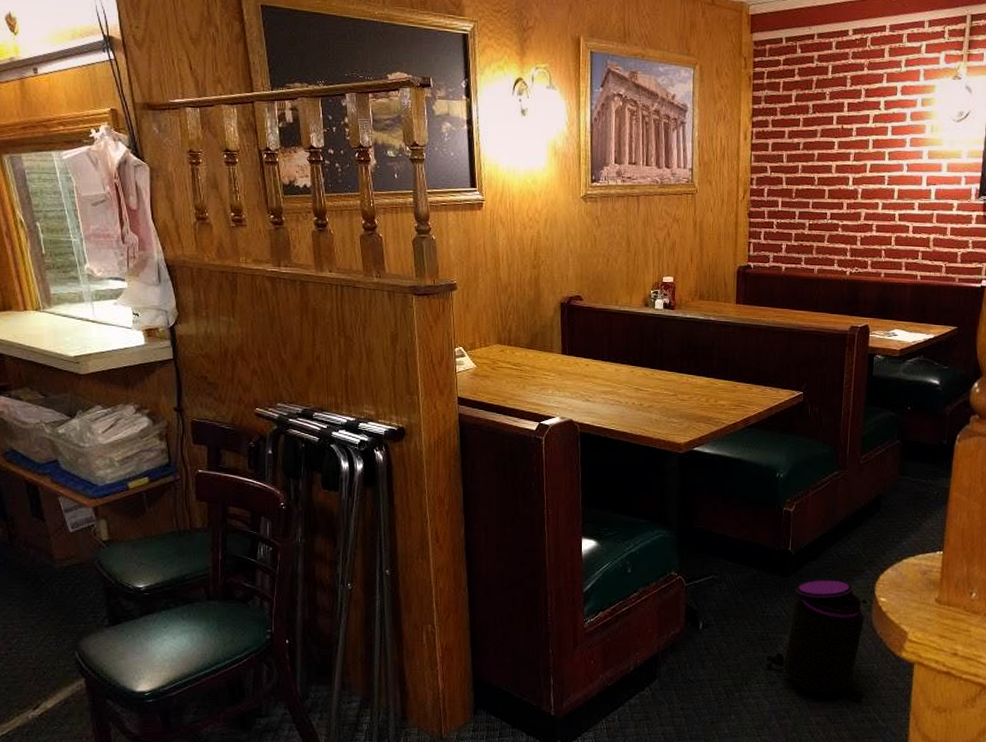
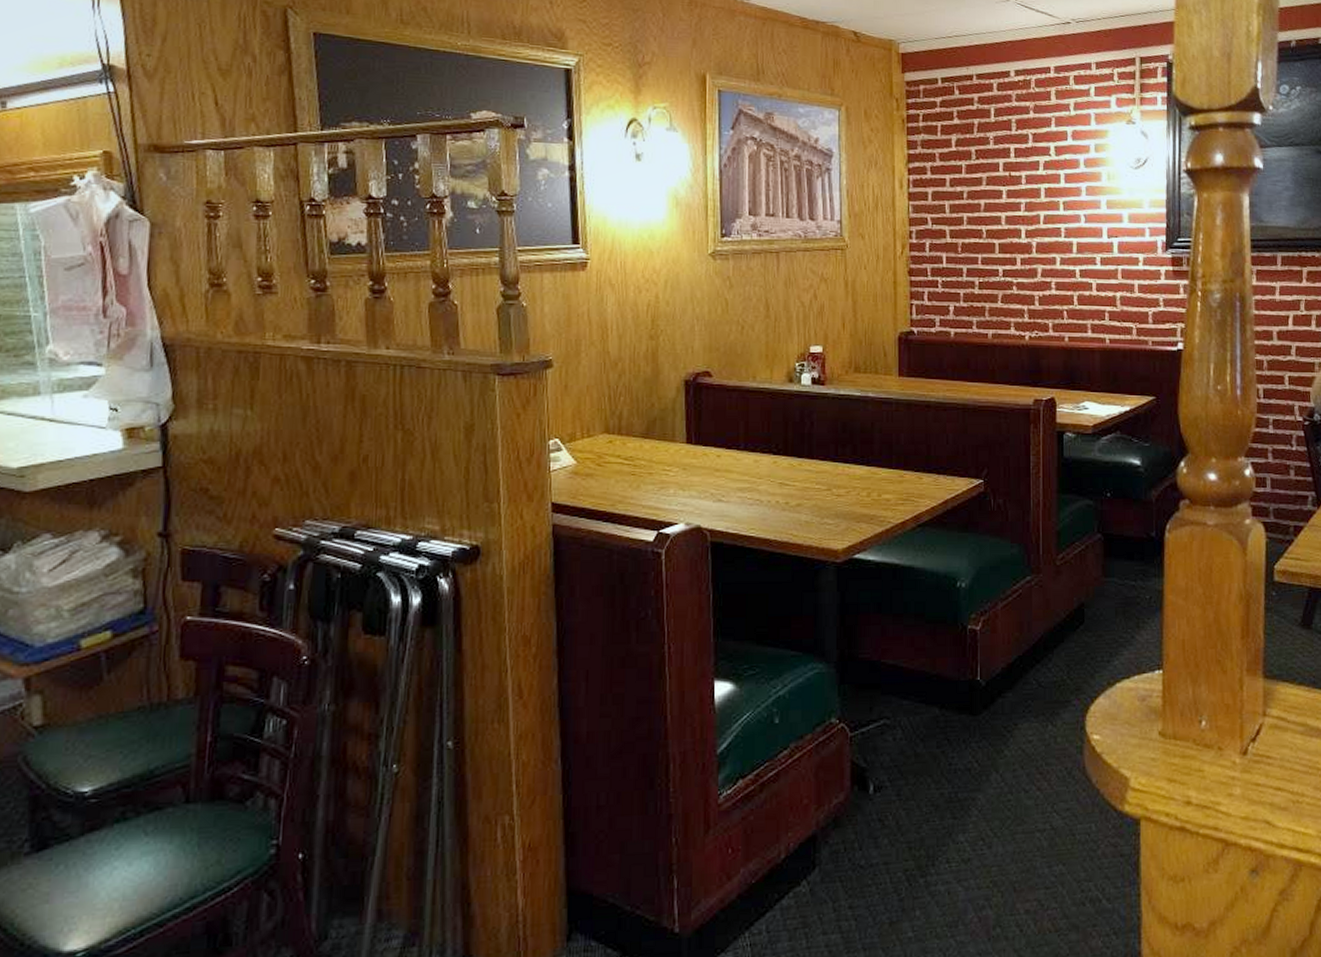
trash can: present [765,579,867,701] -> none [956,715,1082,877]

